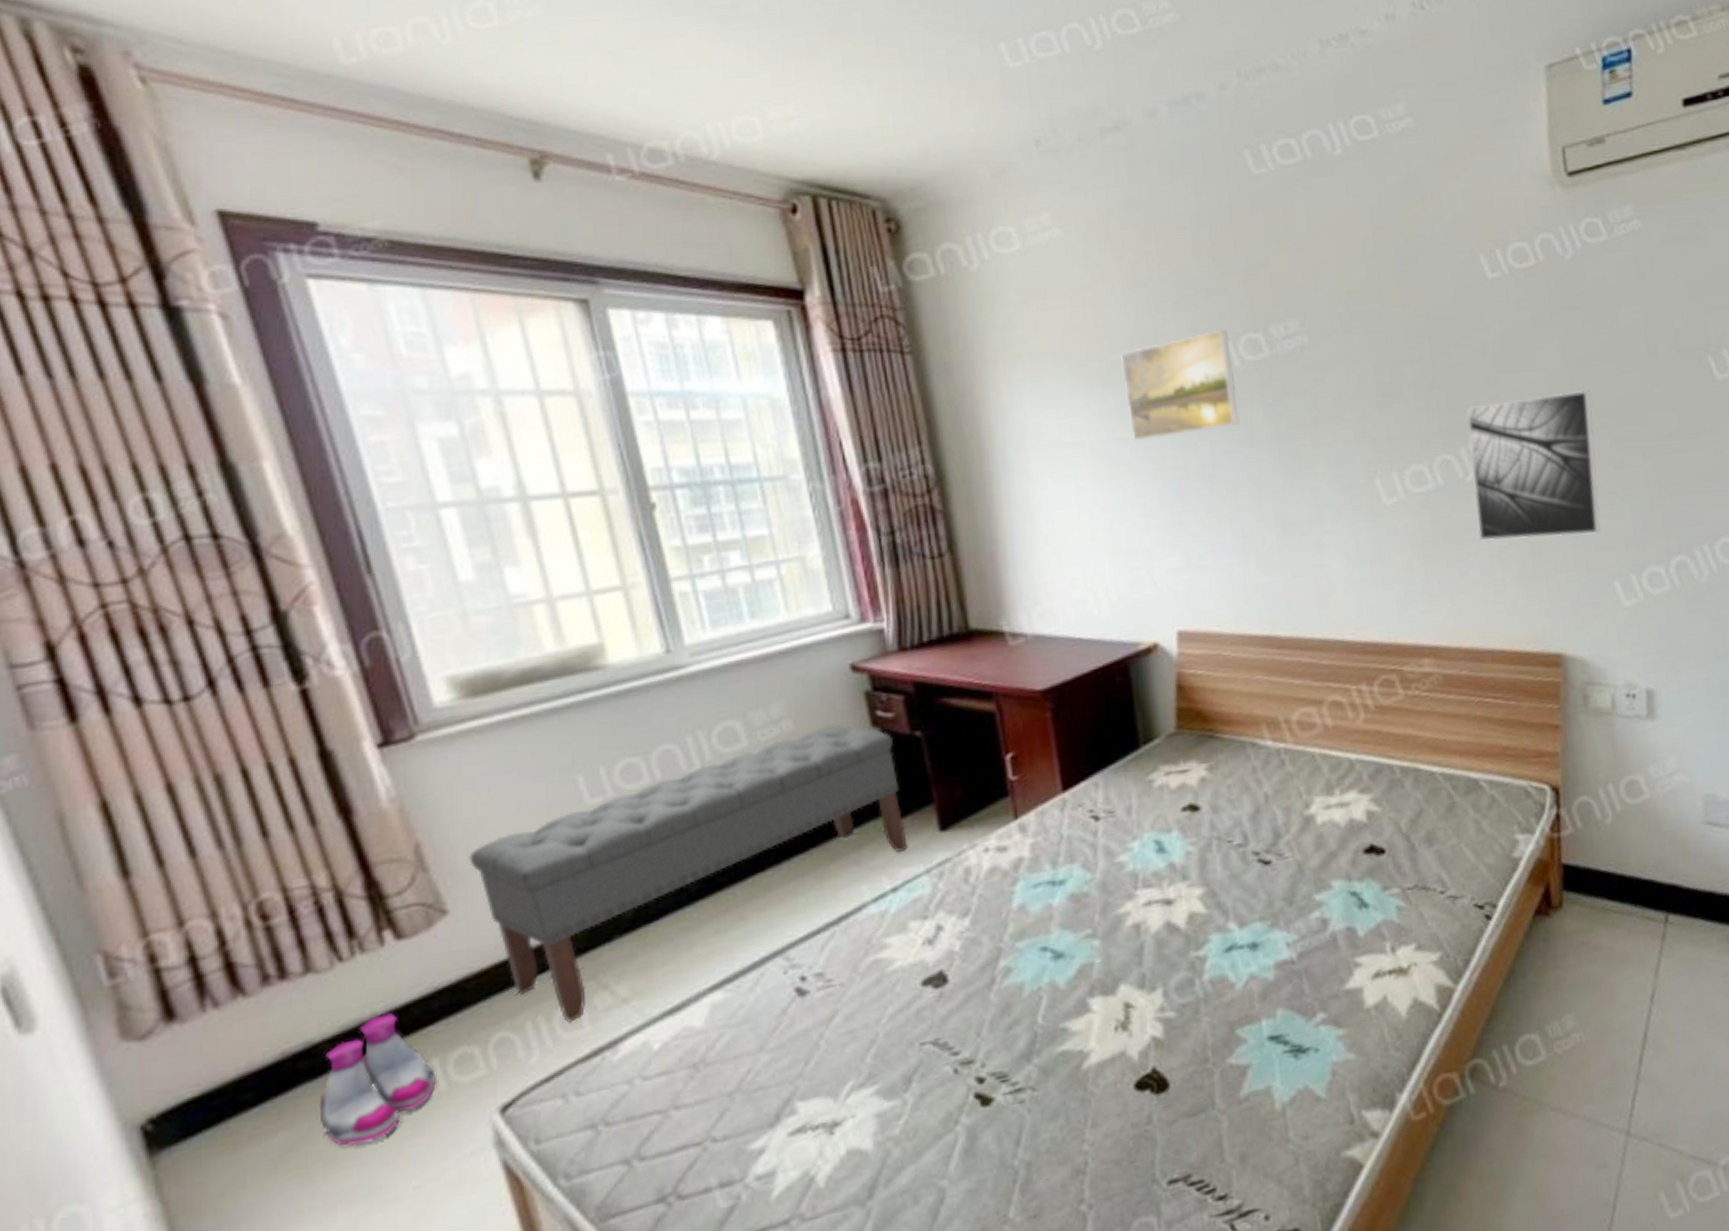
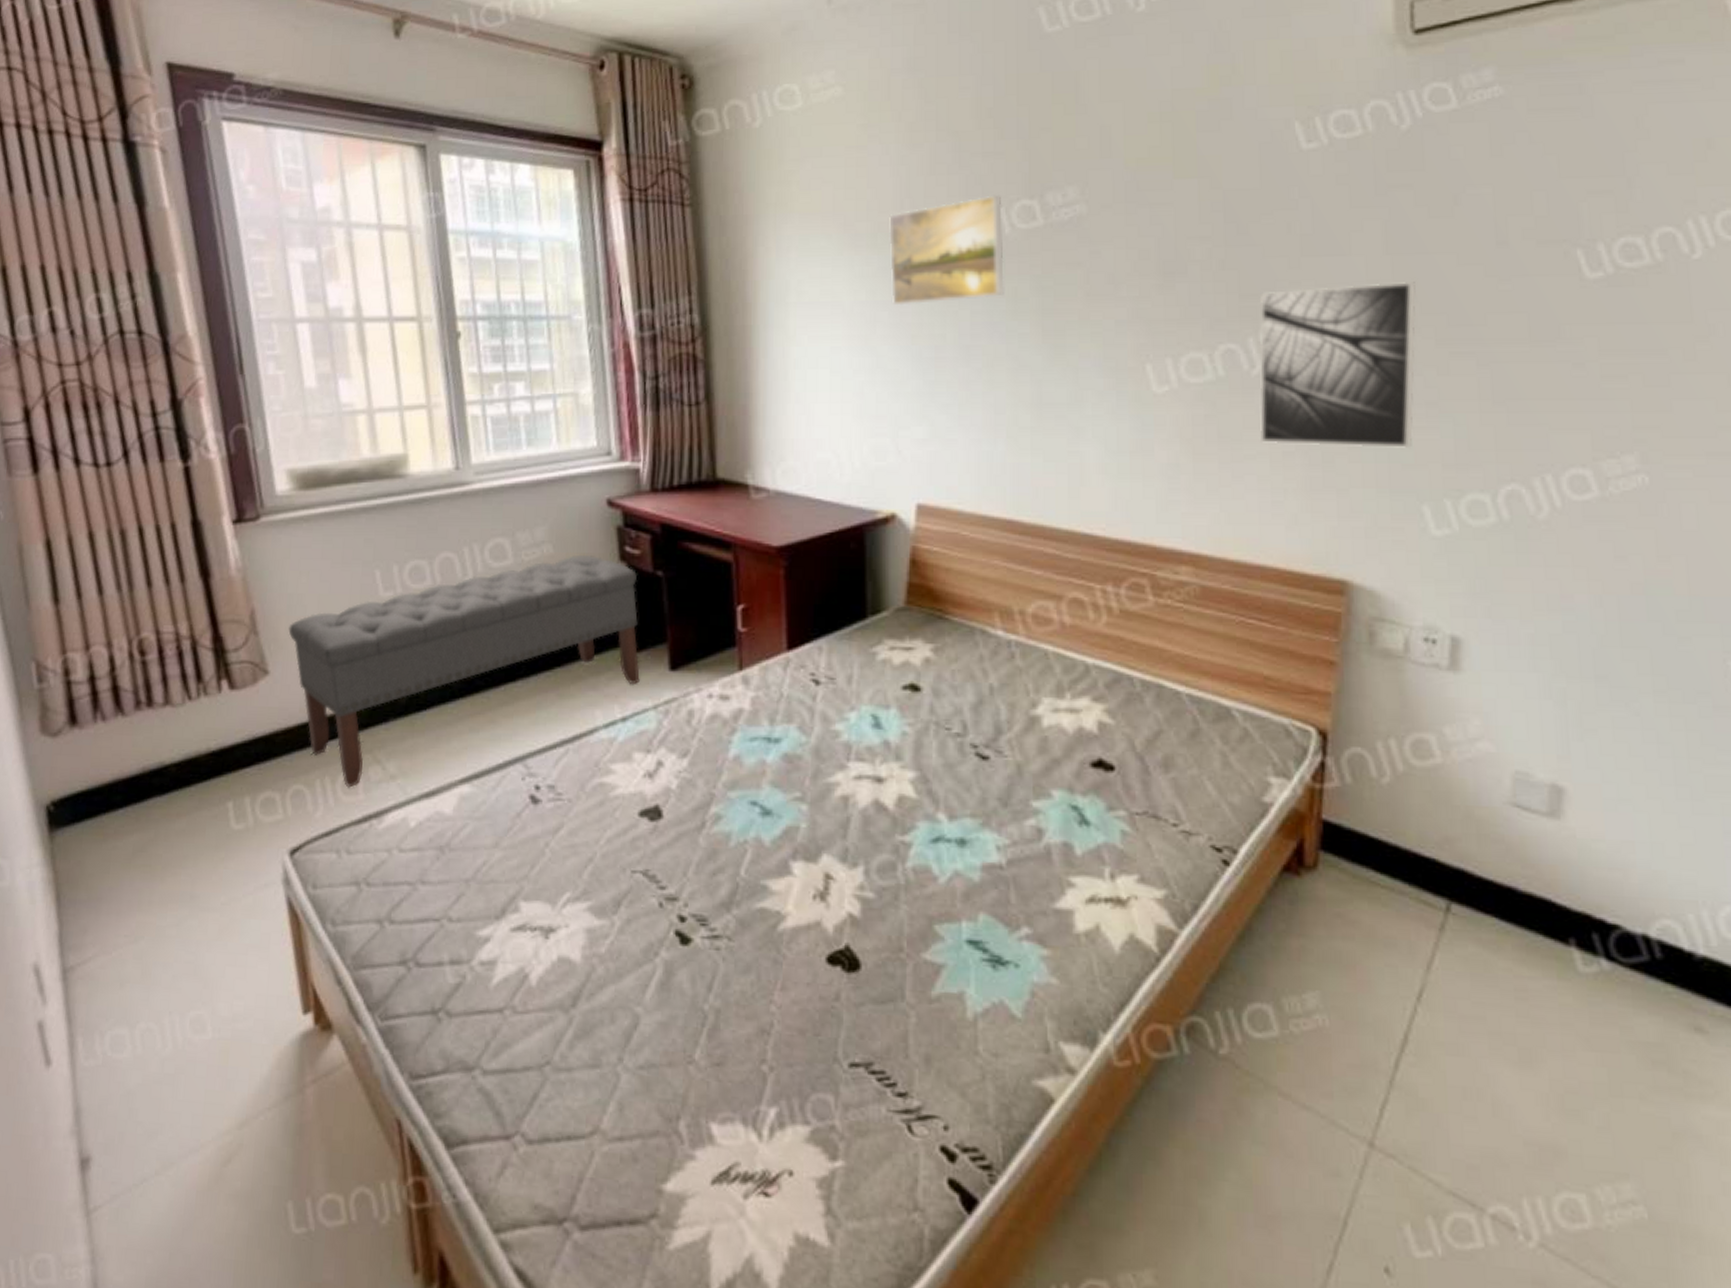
boots: present [319,1012,438,1147] -> none [163,750,247,857]

